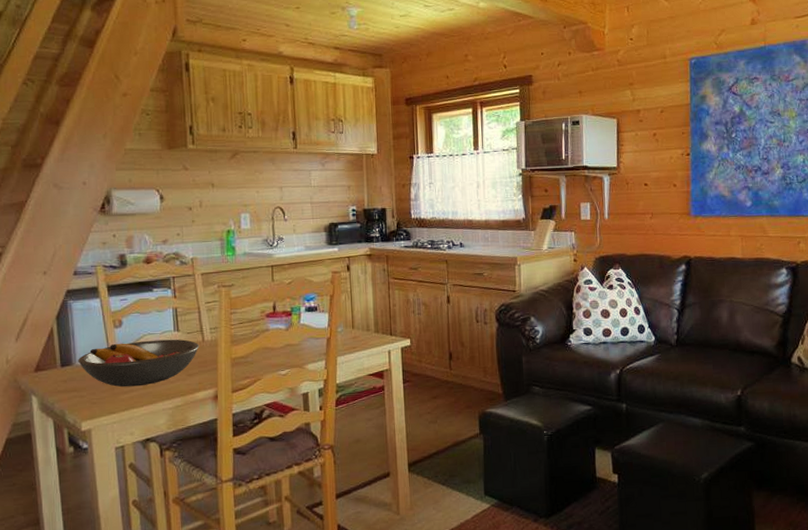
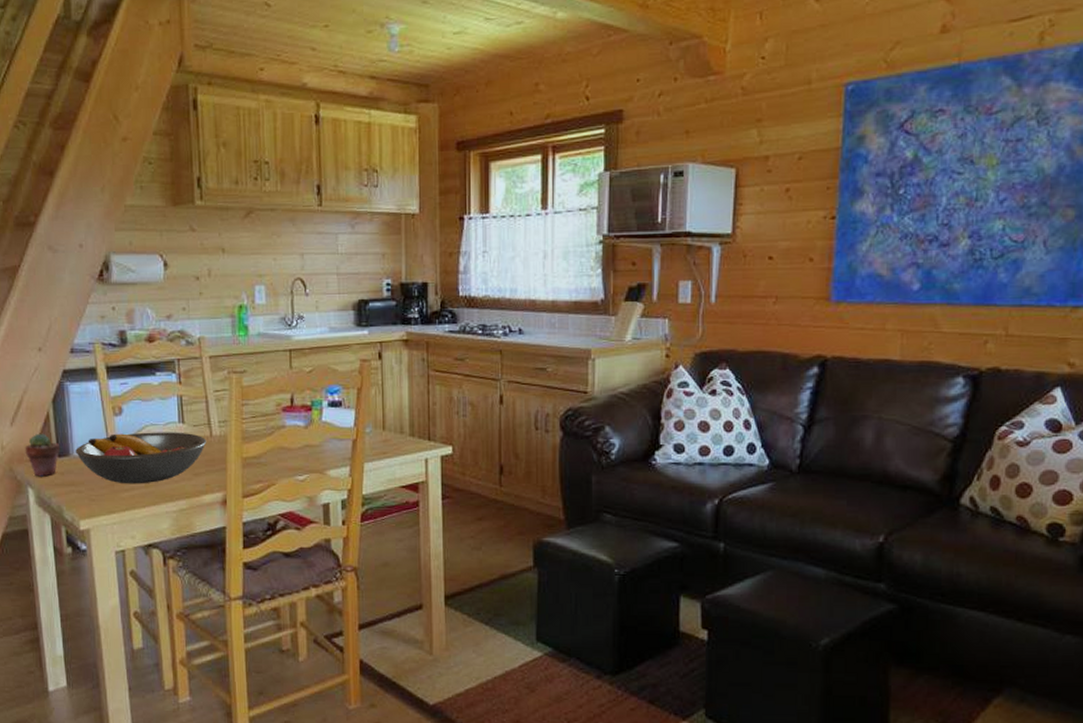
potted succulent: none [29,346,64,386] -> present [25,433,61,477]

